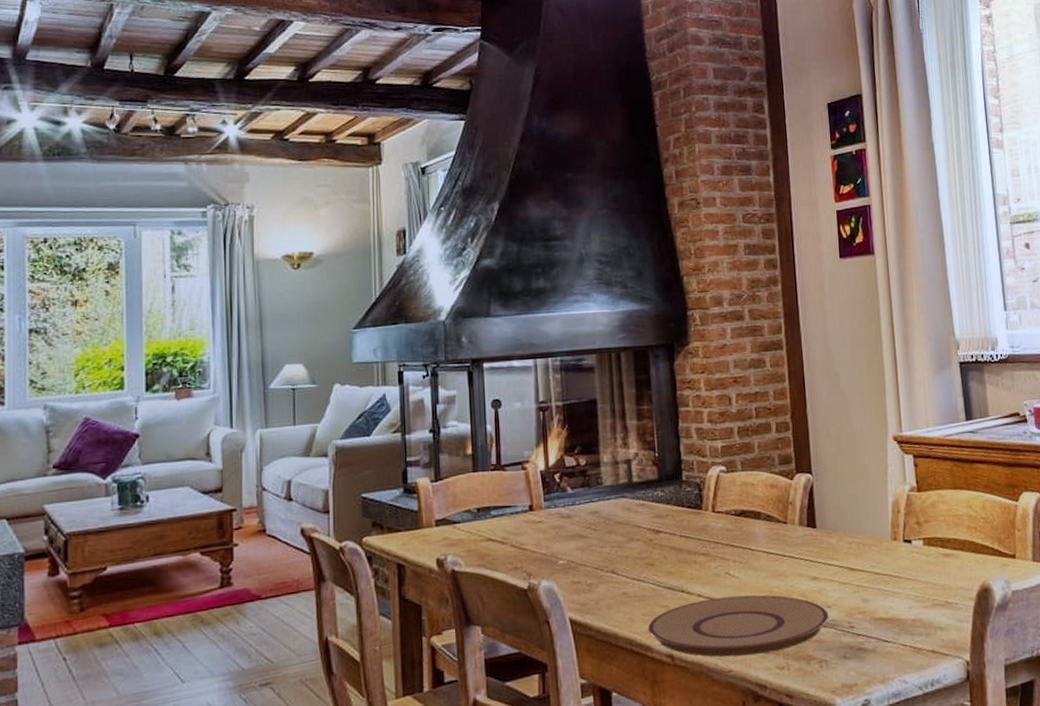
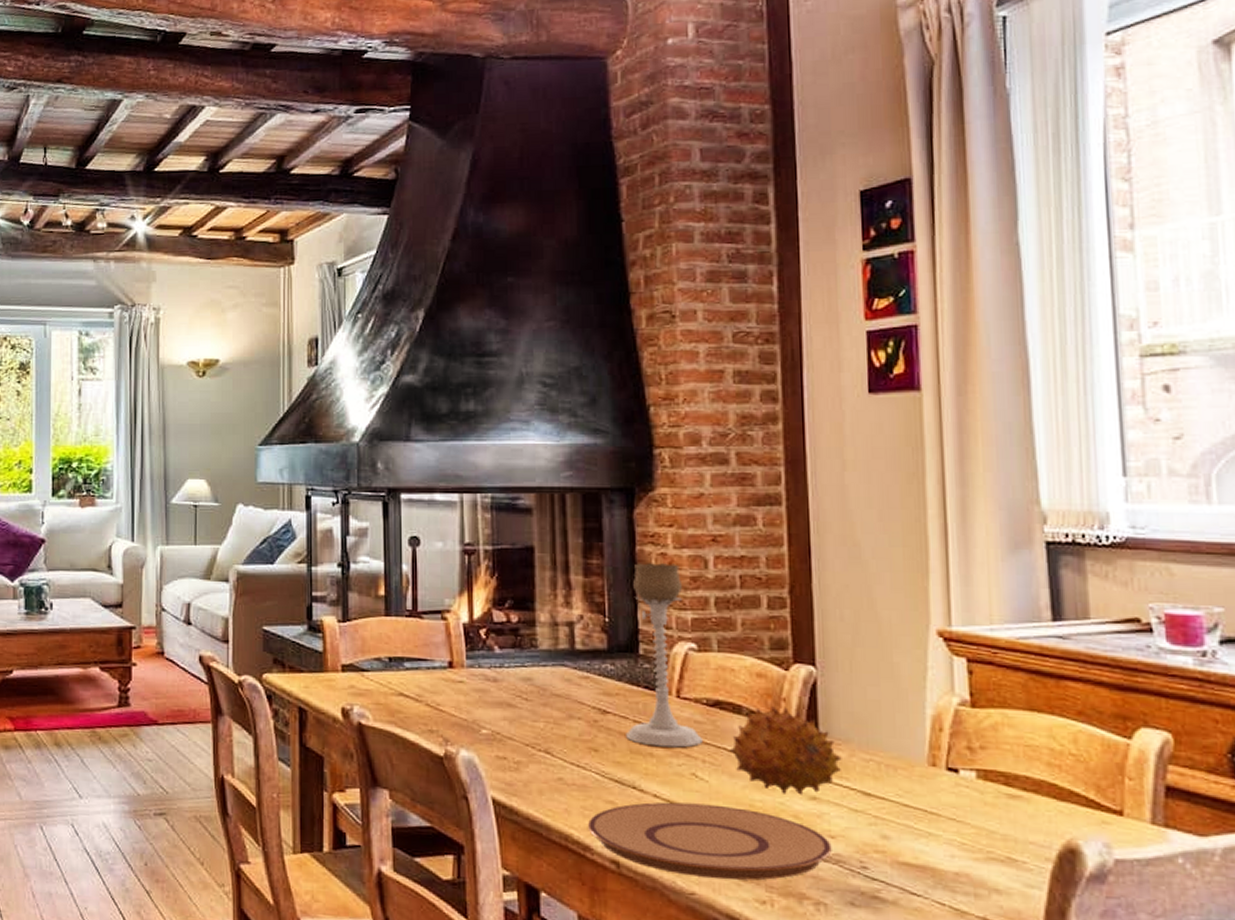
candle holder: none [675,403,734,555] -> present [626,563,704,748]
fruit: none [753,509,833,579] -> present [729,706,842,795]

